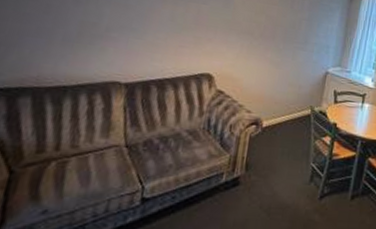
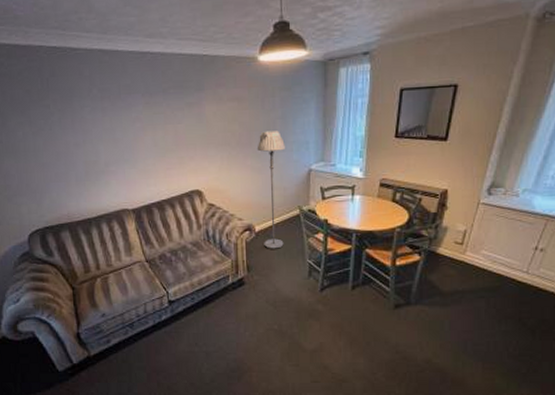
floor lamp: none [269,28,308,148] -> present [257,131,286,249]

